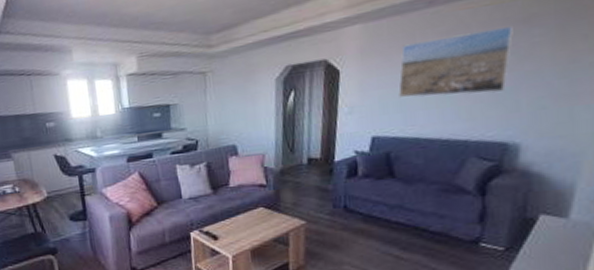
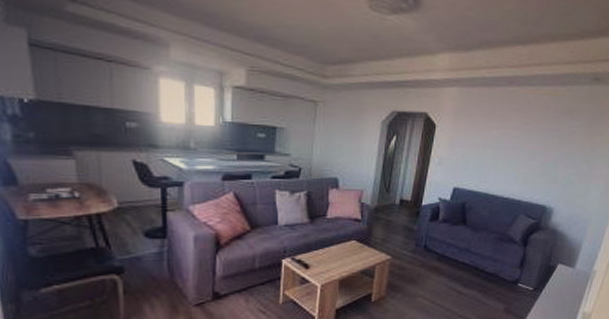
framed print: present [398,25,513,97] -> none [478,112,561,165]

